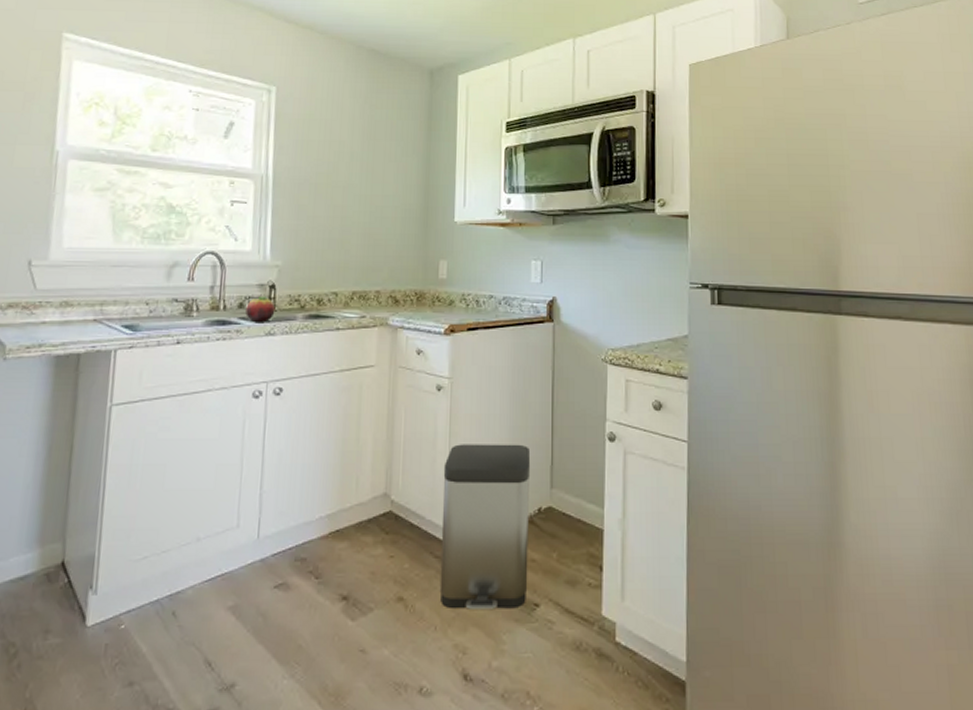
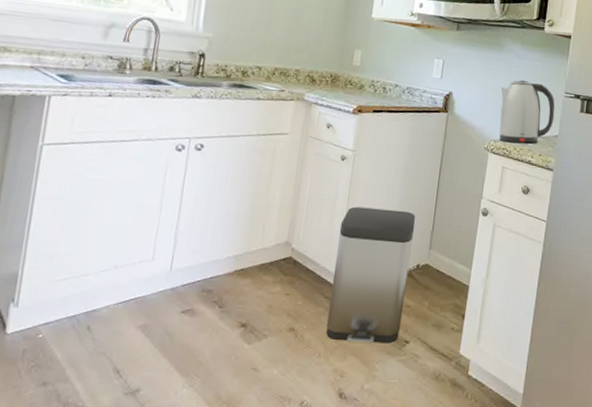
fruit: present [245,296,275,322] -> none [175,62,203,86]
kettle: none [612,273,681,350] -> present [499,79,556,144]

